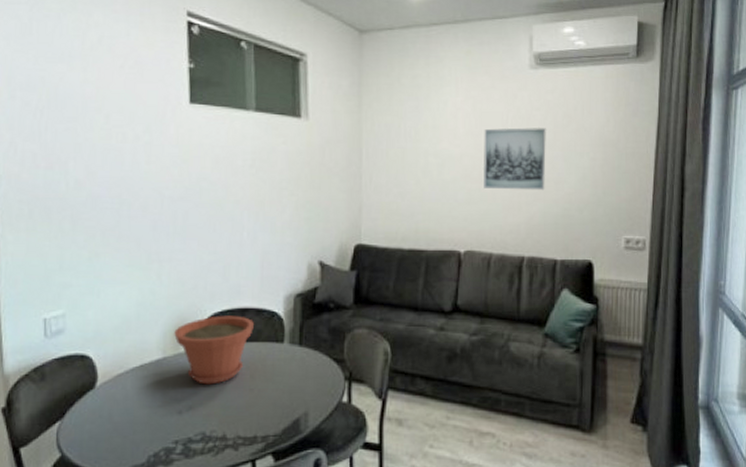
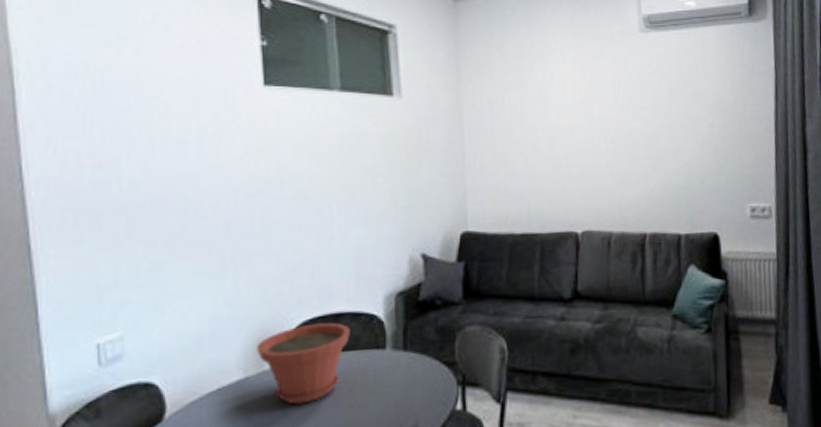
wall art: present [484,128,546,191] -> none [595,94,664,162]

